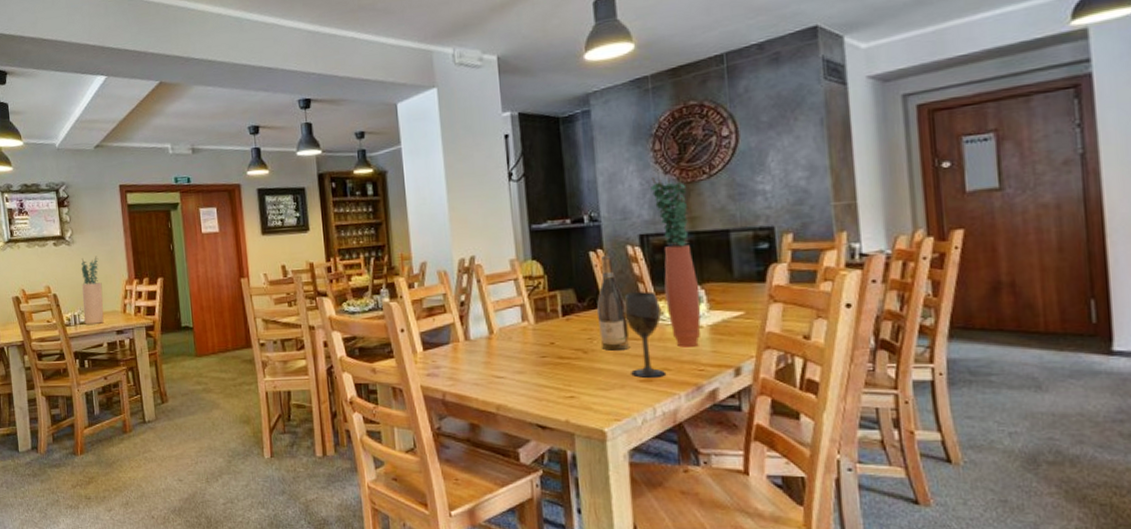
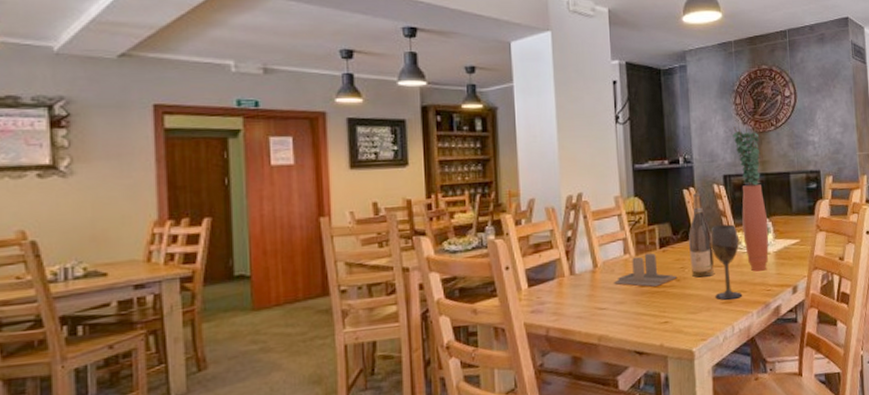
vase: present [81,256,104,326] -> none [80,191,116,281]
napkin holder: none [512,321,584,358] -> present [614,253,677,287]

